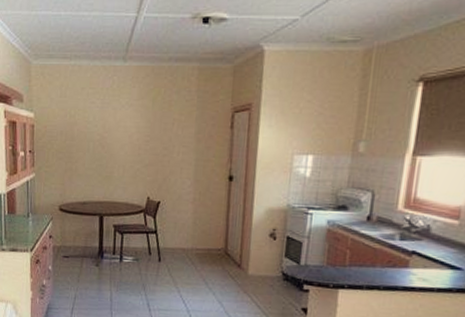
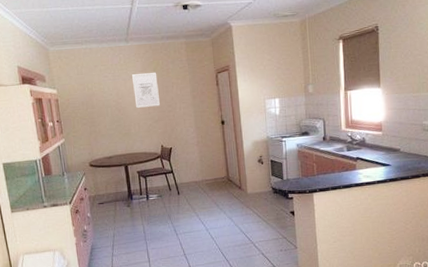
wall art: none [123,102,156,147] -> present [132,72,161,108]

